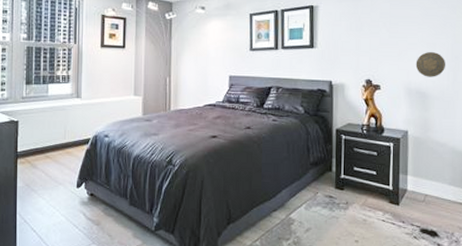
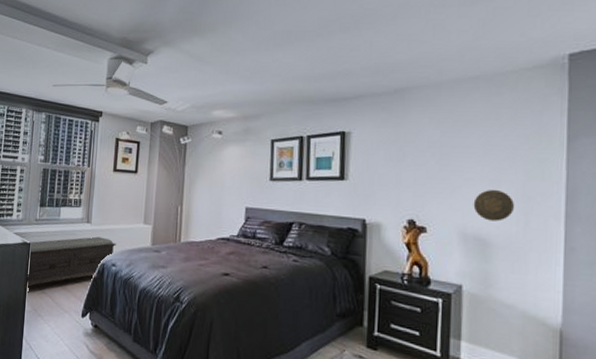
bench: none [17,110,108,163] -> present [28,236,116,287]

